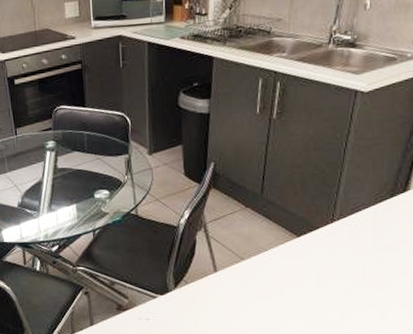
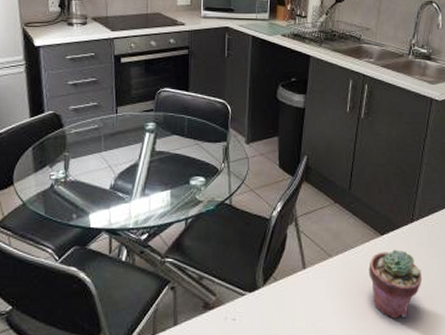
potted succulent: none [284,250,344,316] -> present [368,249,423,319]

